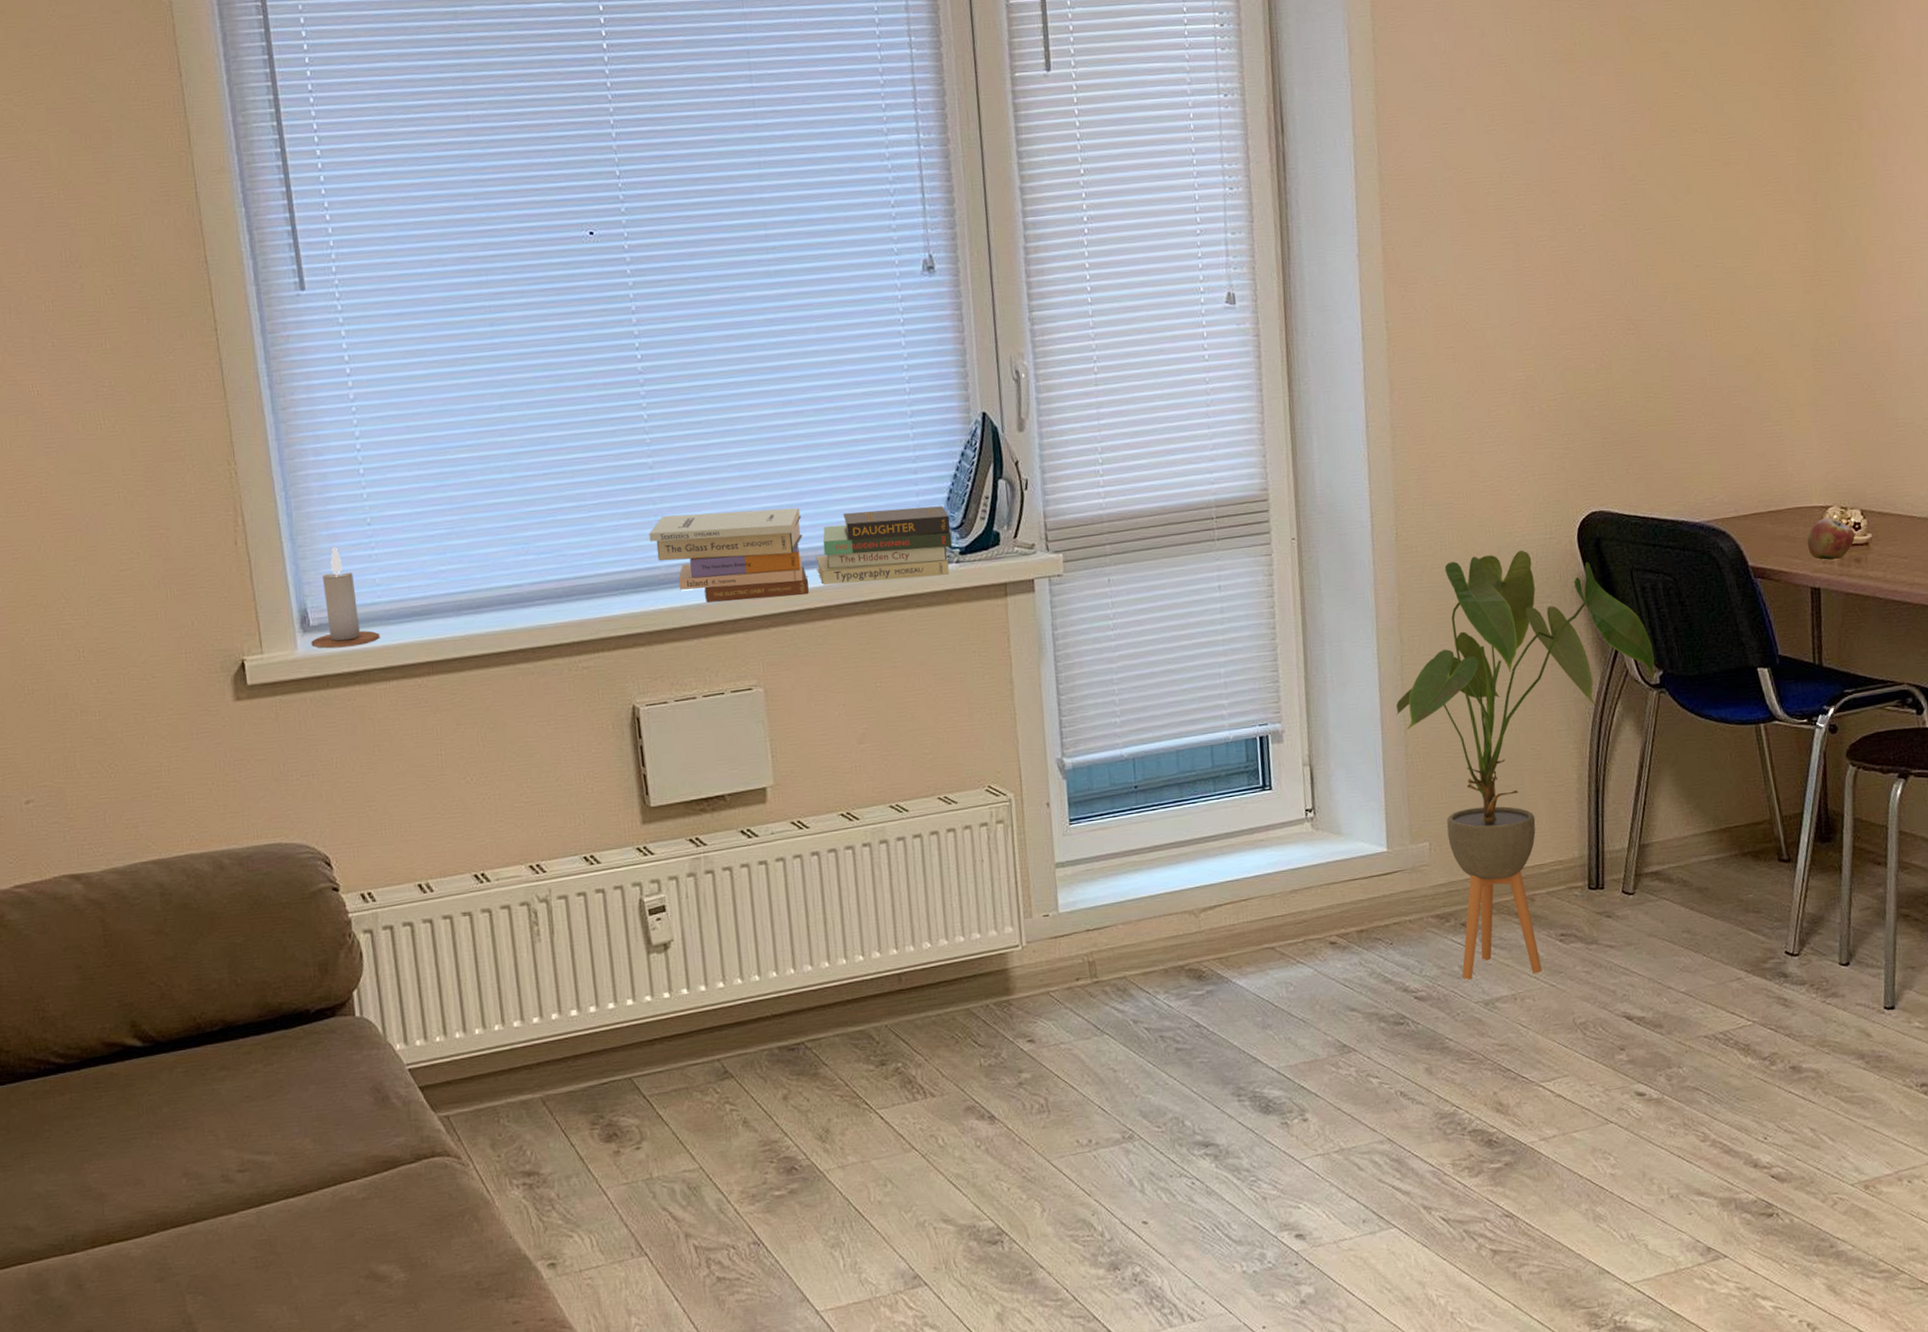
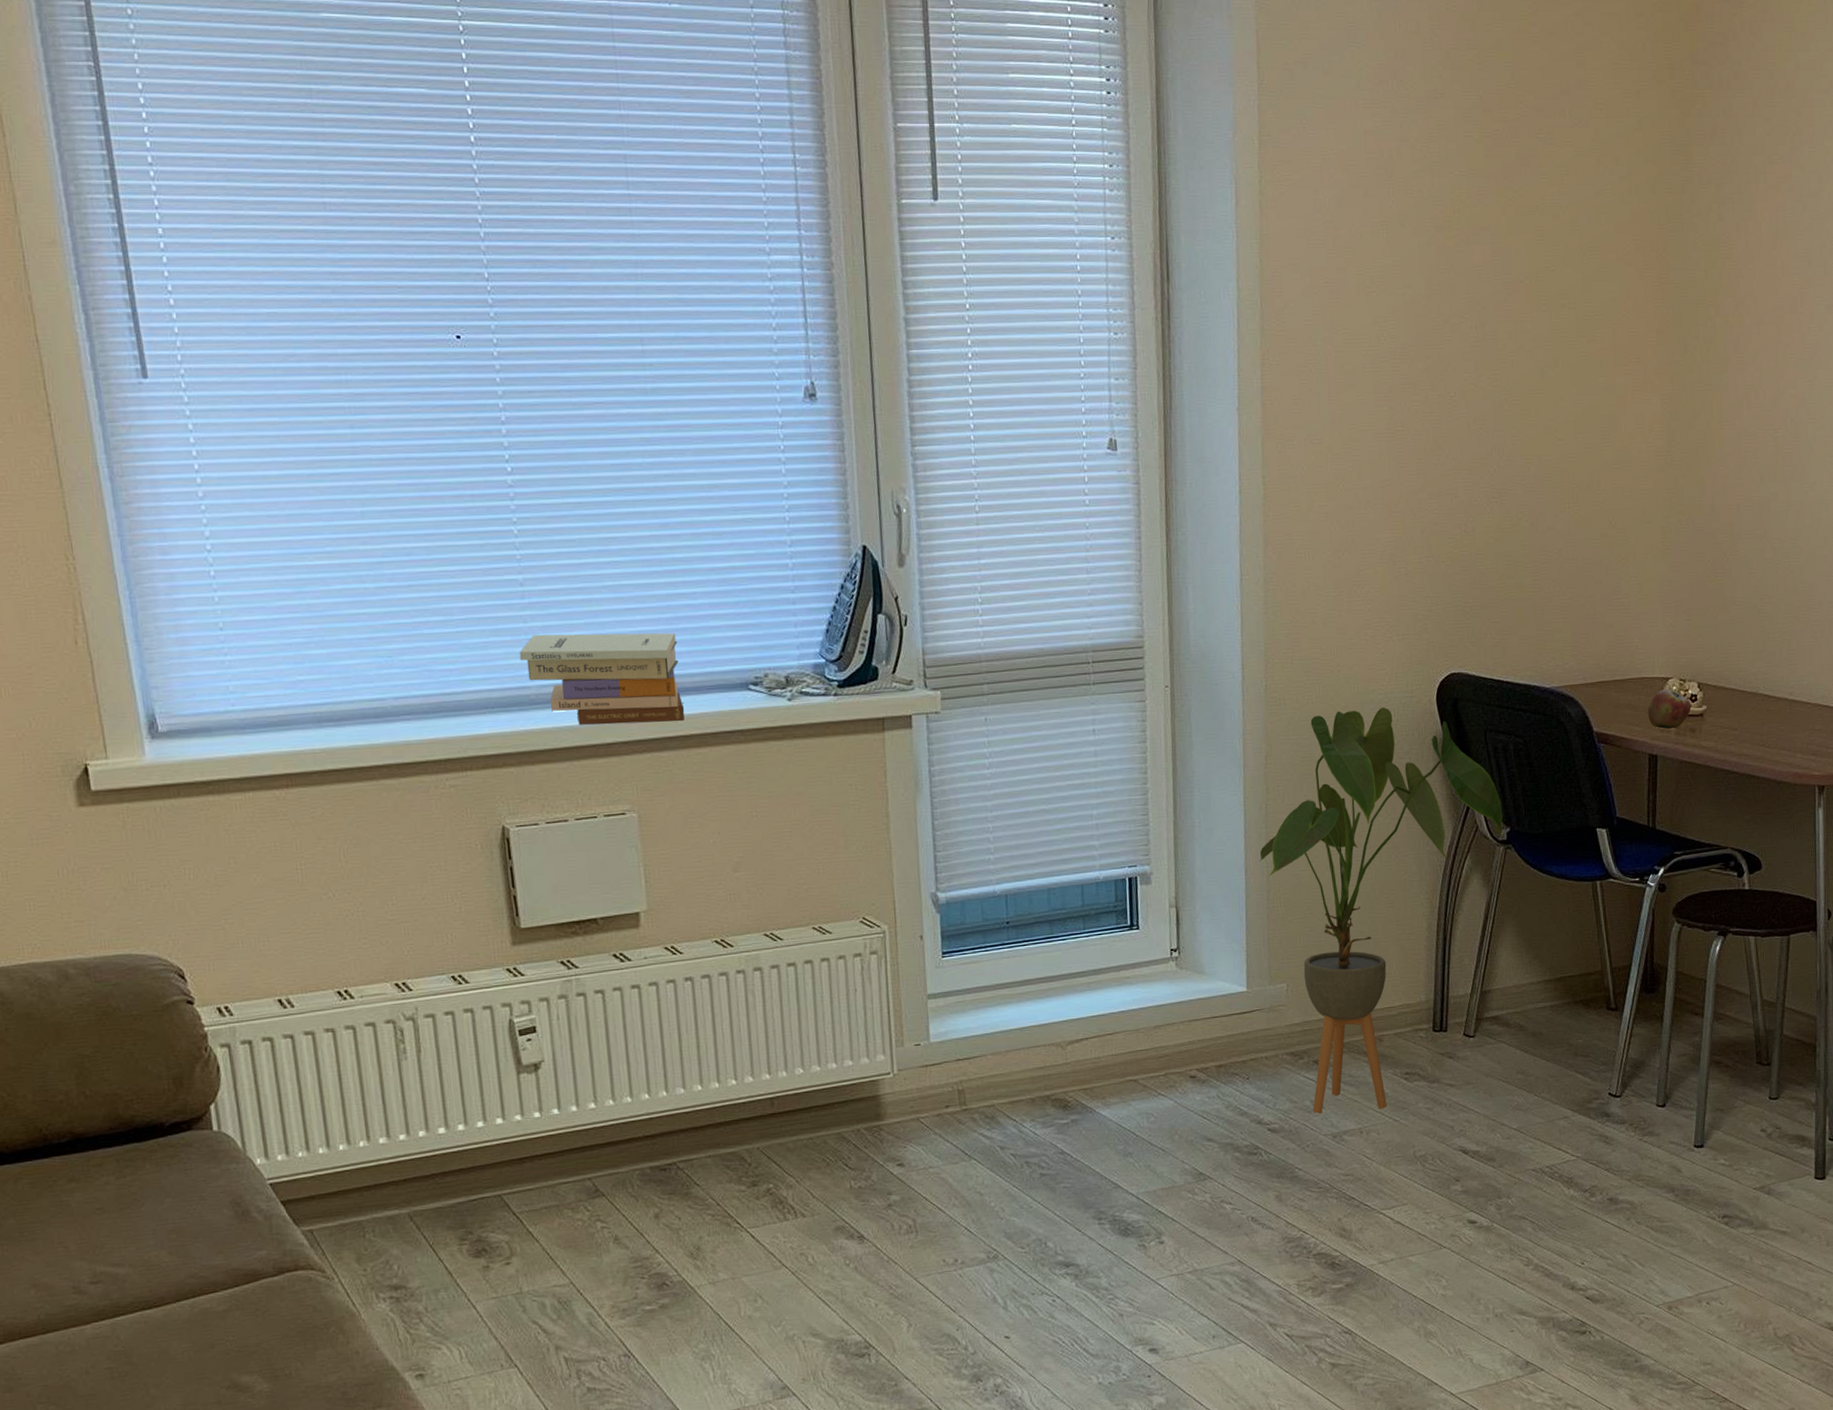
candle: present [311,546,380,649] -> none [159,651,235,757]
books: present [815,506,953,586] -> none [691,637,831,713]

